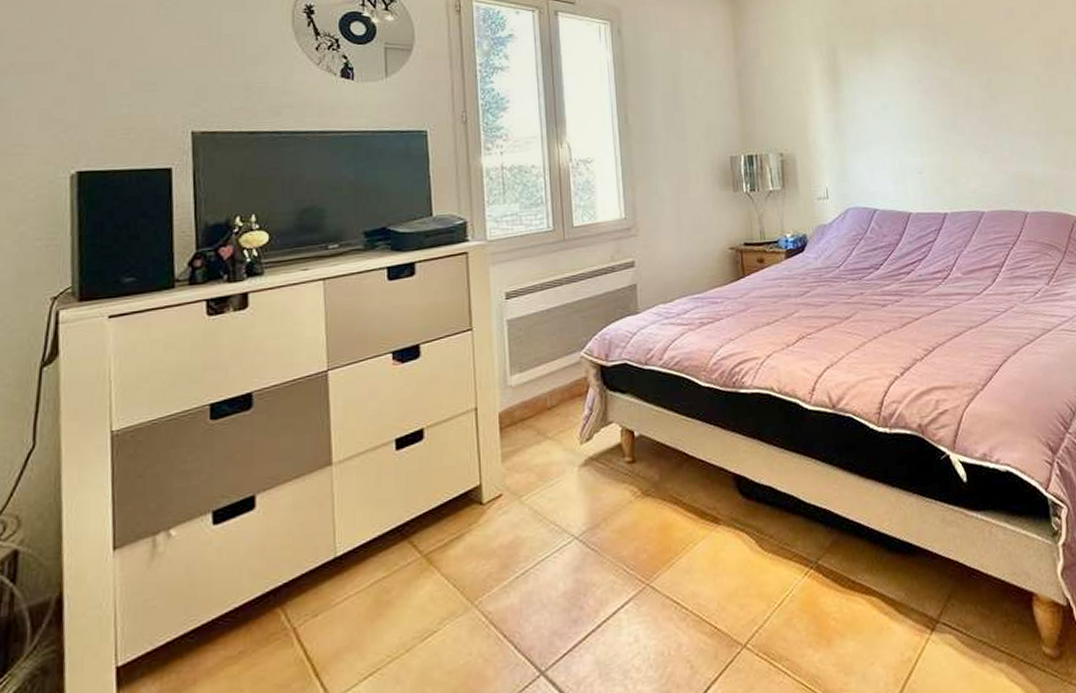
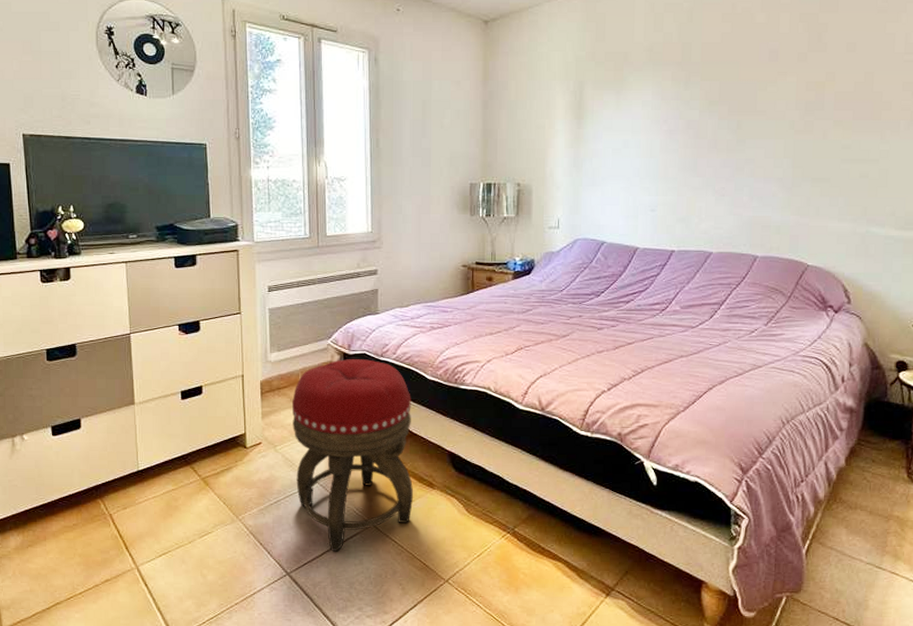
footstool: none [539,370,696,631] -> present [291,359,413,552]

